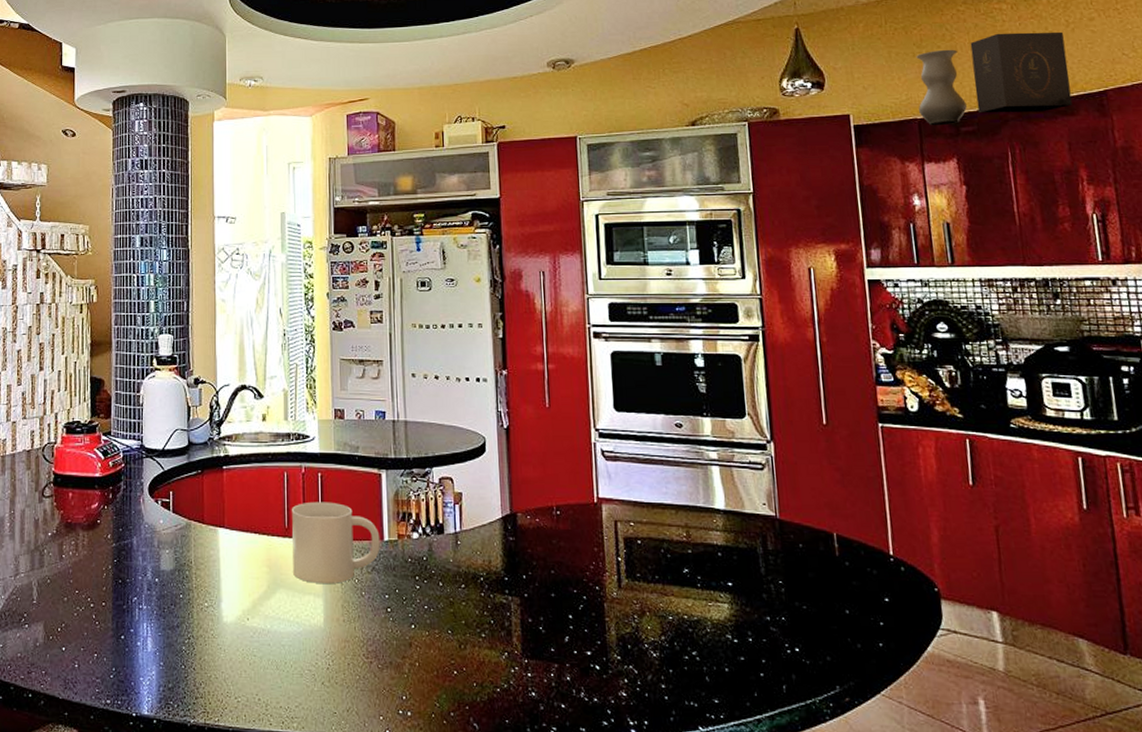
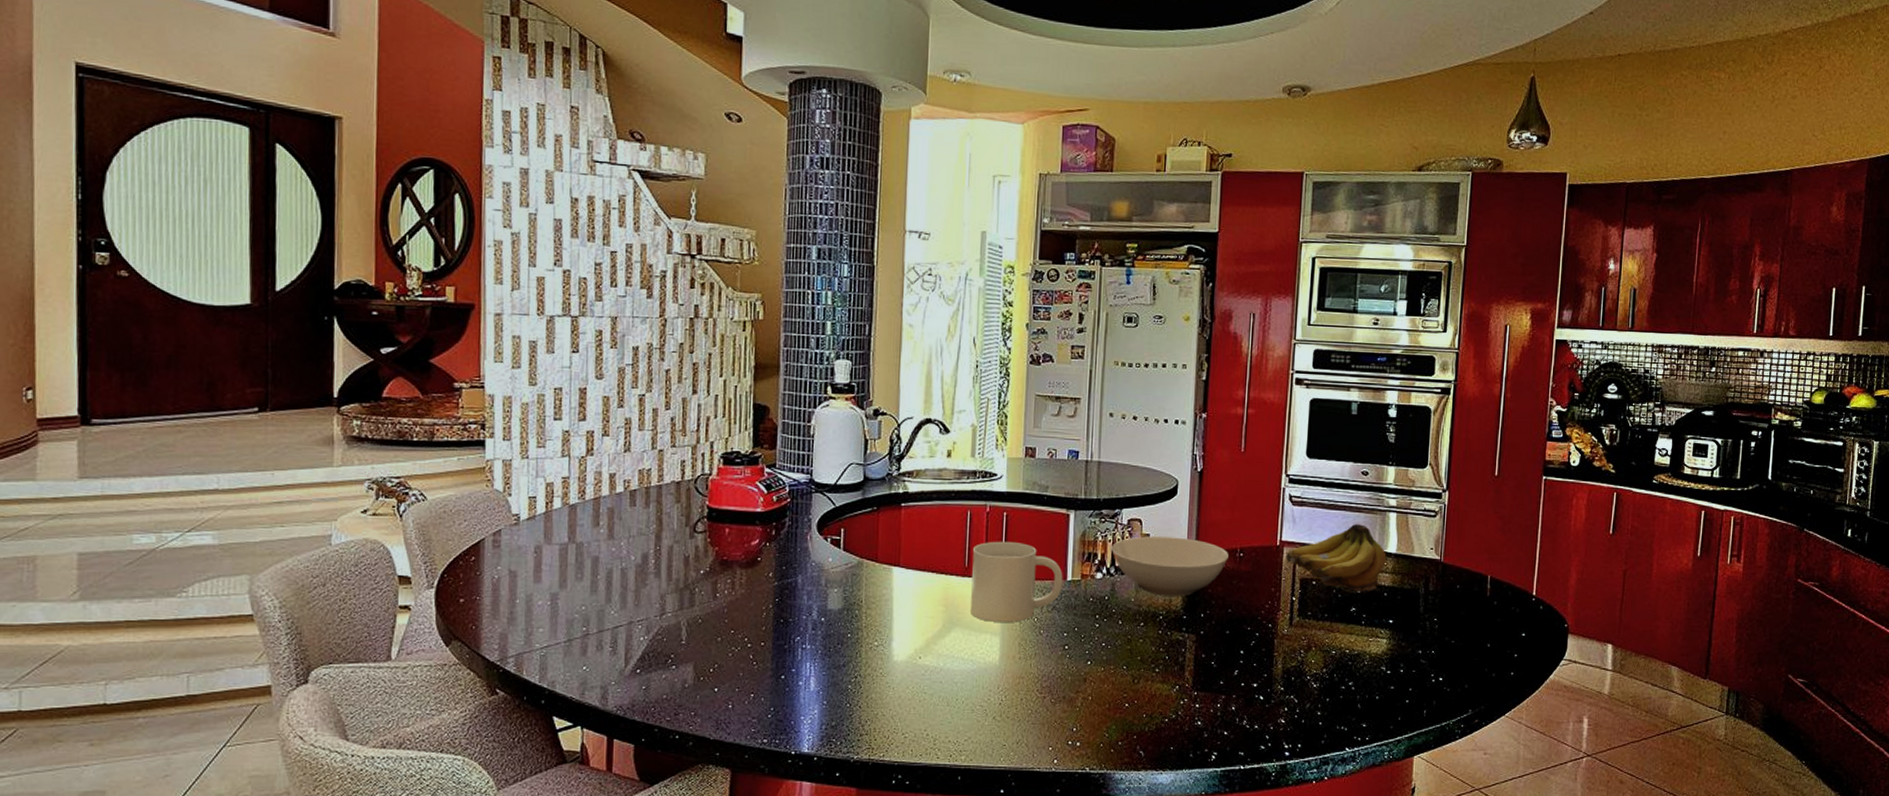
bowl: none [425,495,545,557] -> present [1112,536,1229,596]
fruit: none [605,479,715,551] -> present [1286,524,1387,592]
vase: present [916,49,967,126] -> none [1629,114,1674,192]
decorative box: present [970,31,1073,113] -> none [1680,102,1767,187]

